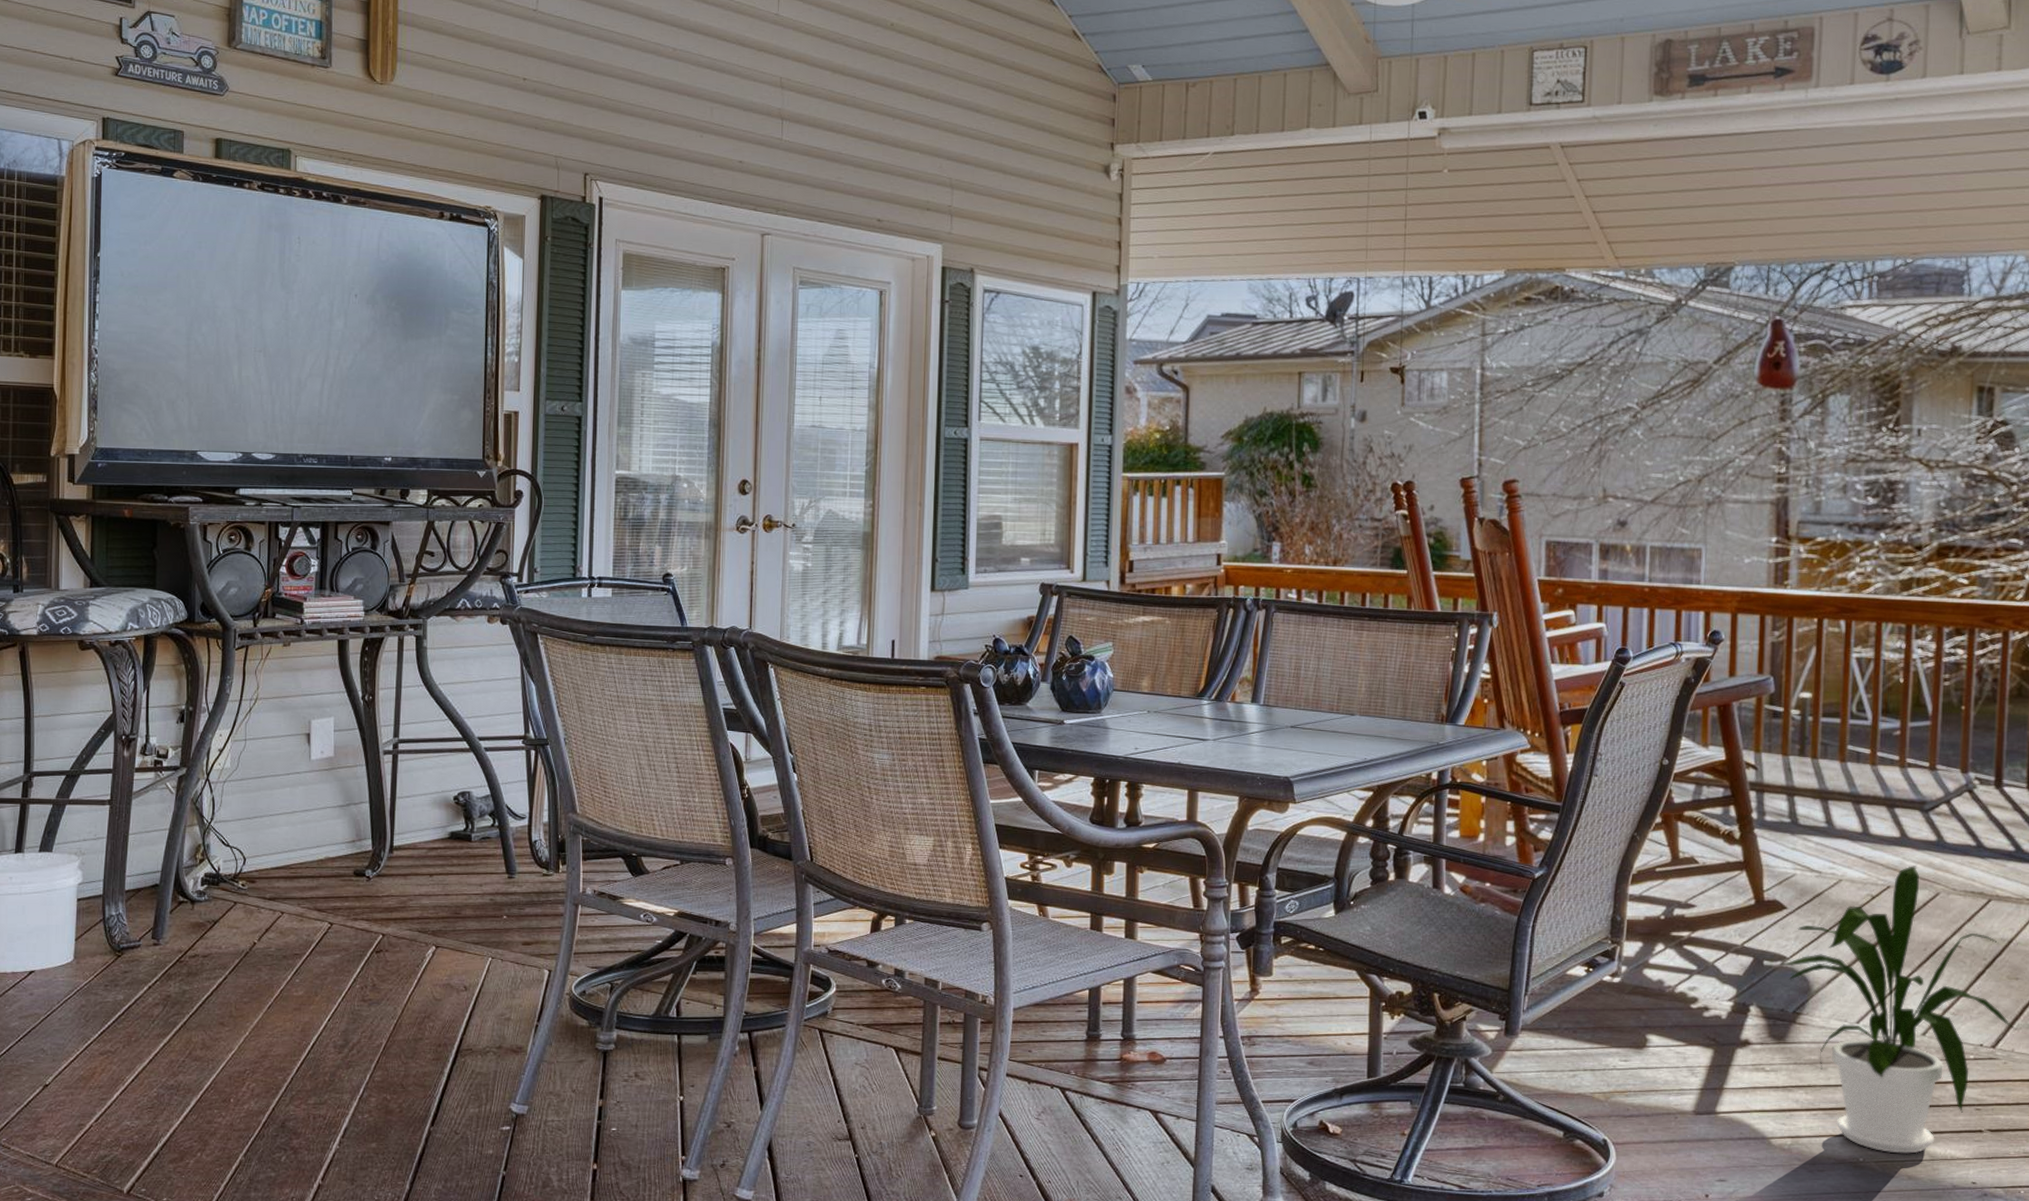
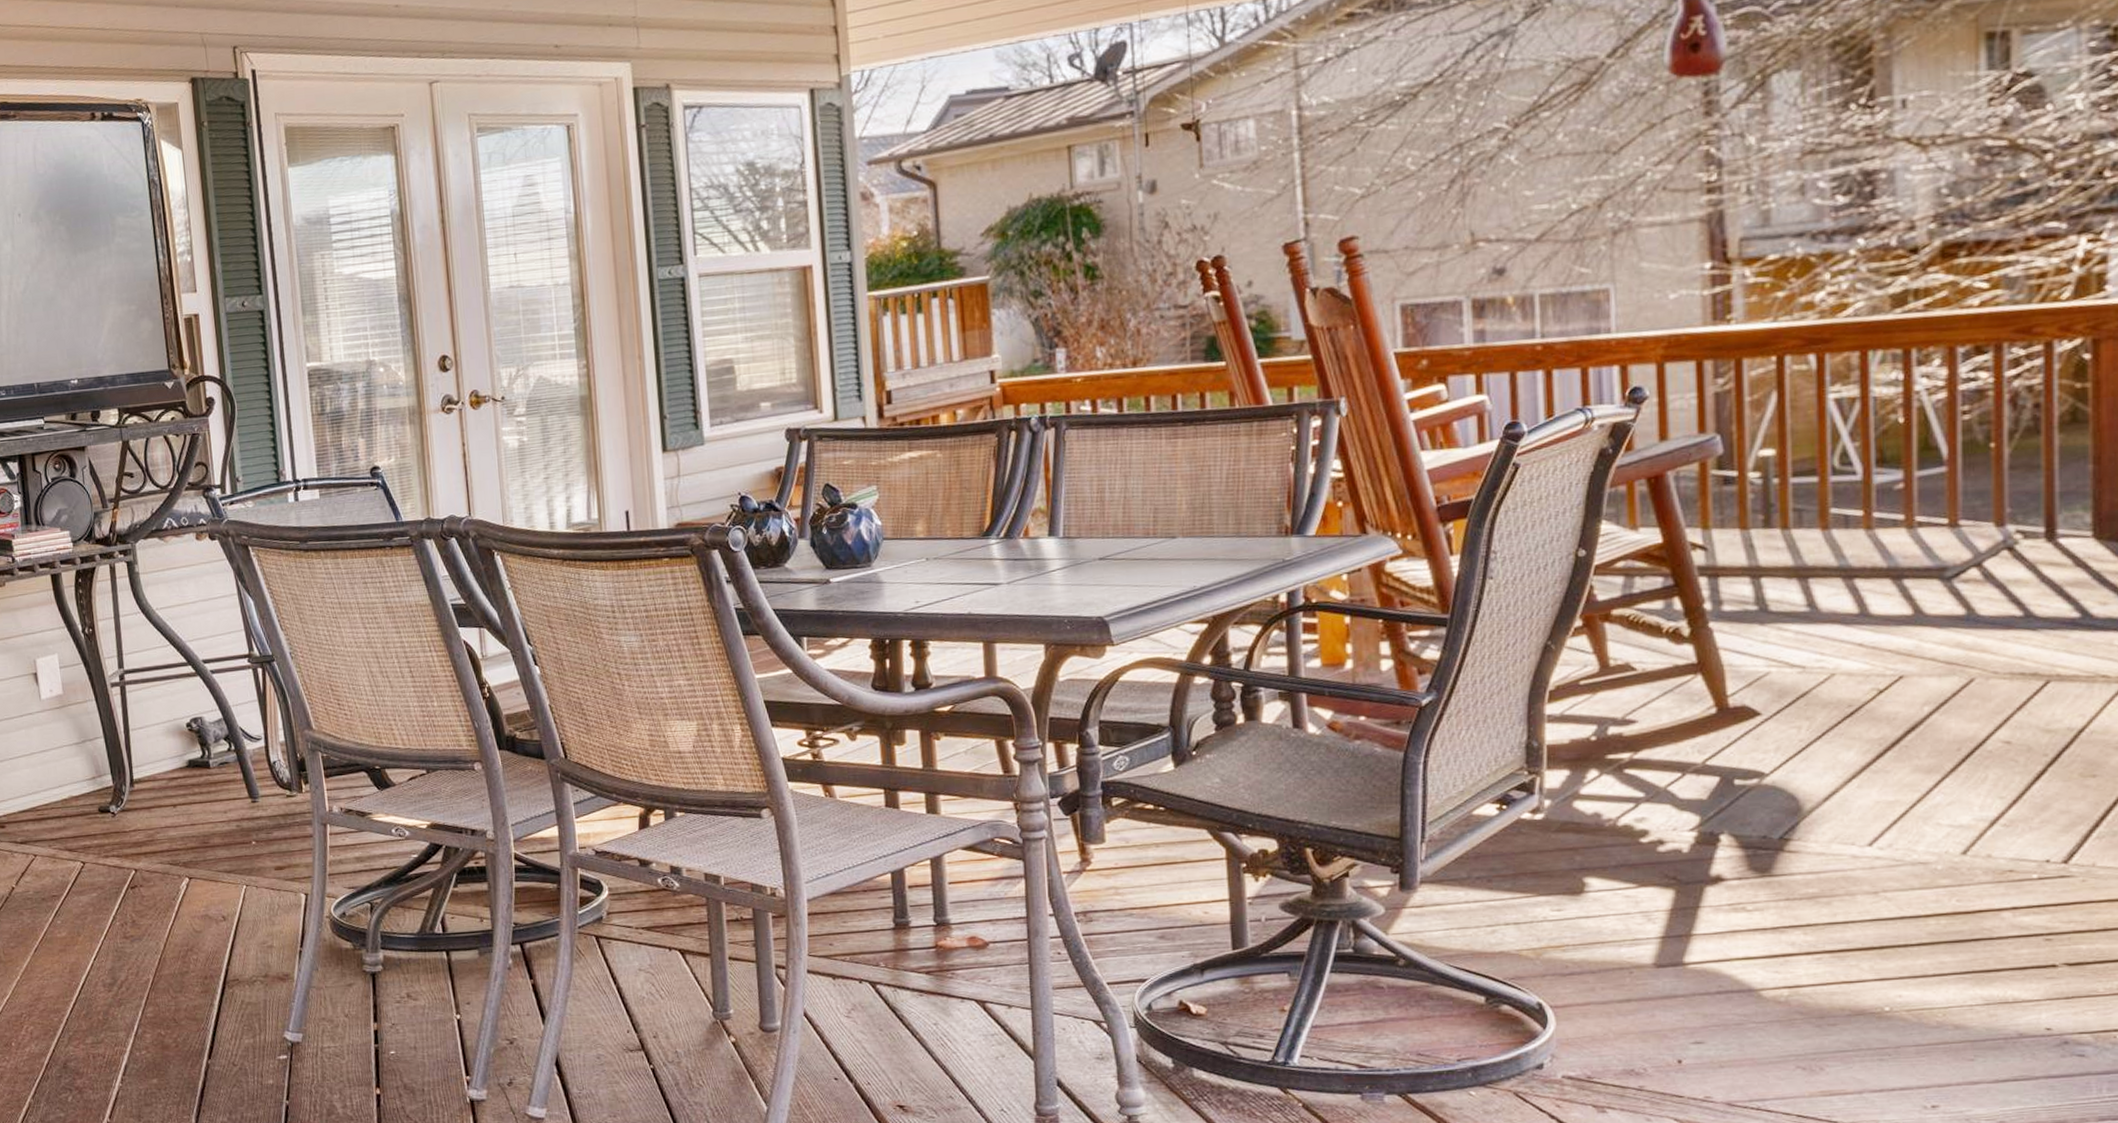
house plant: present [1780,866,2016,1154] -> none [1757,648,2097,999]

